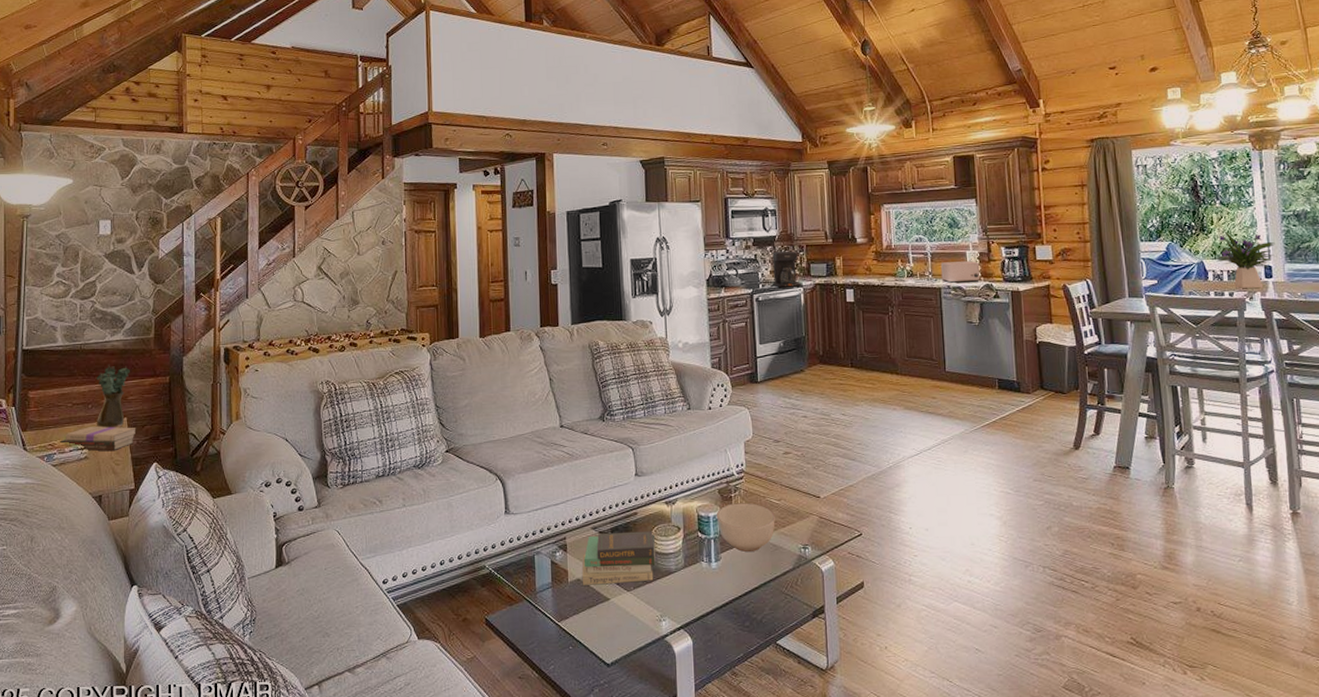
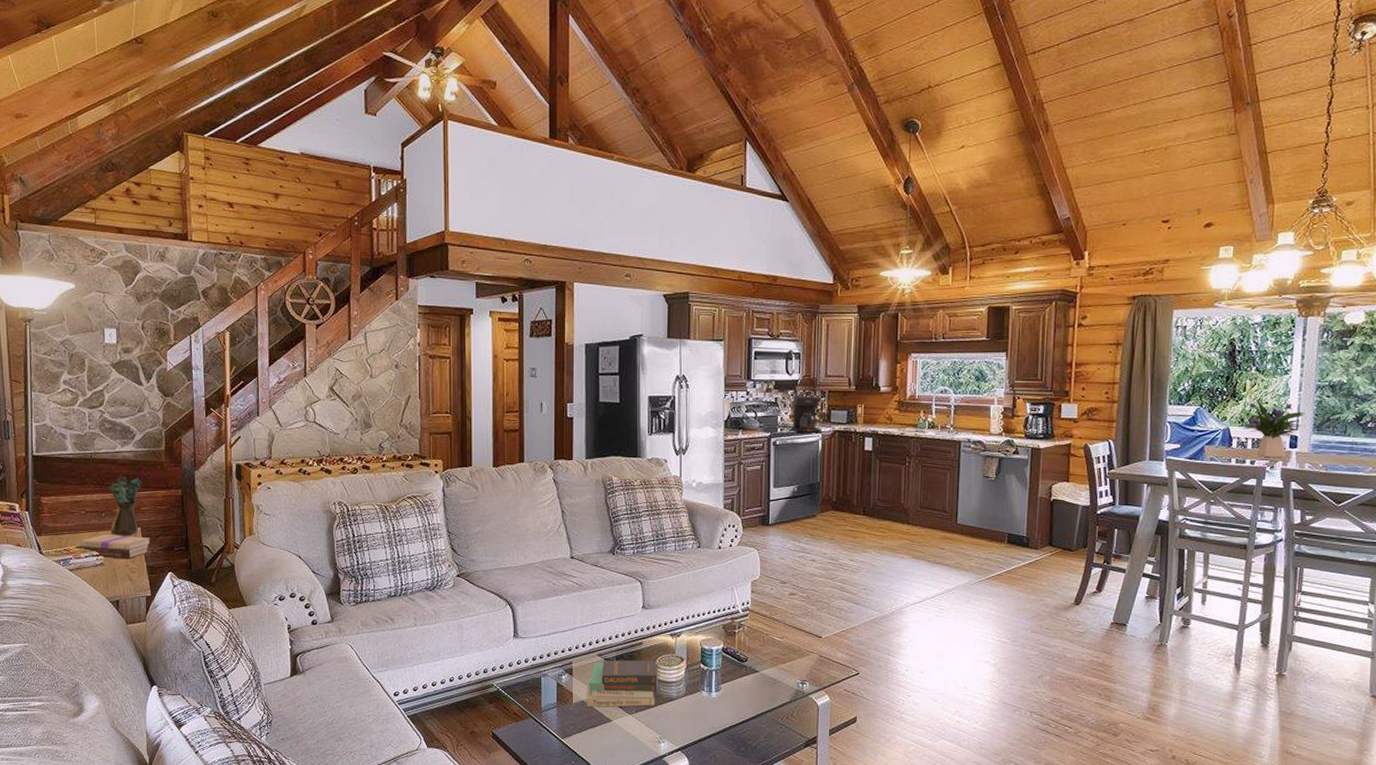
bowl: present [716,502,775,552] -> none [719,638,776,684]
toaster: present [940,261,980,284] -> none [962,415,1003,438]

